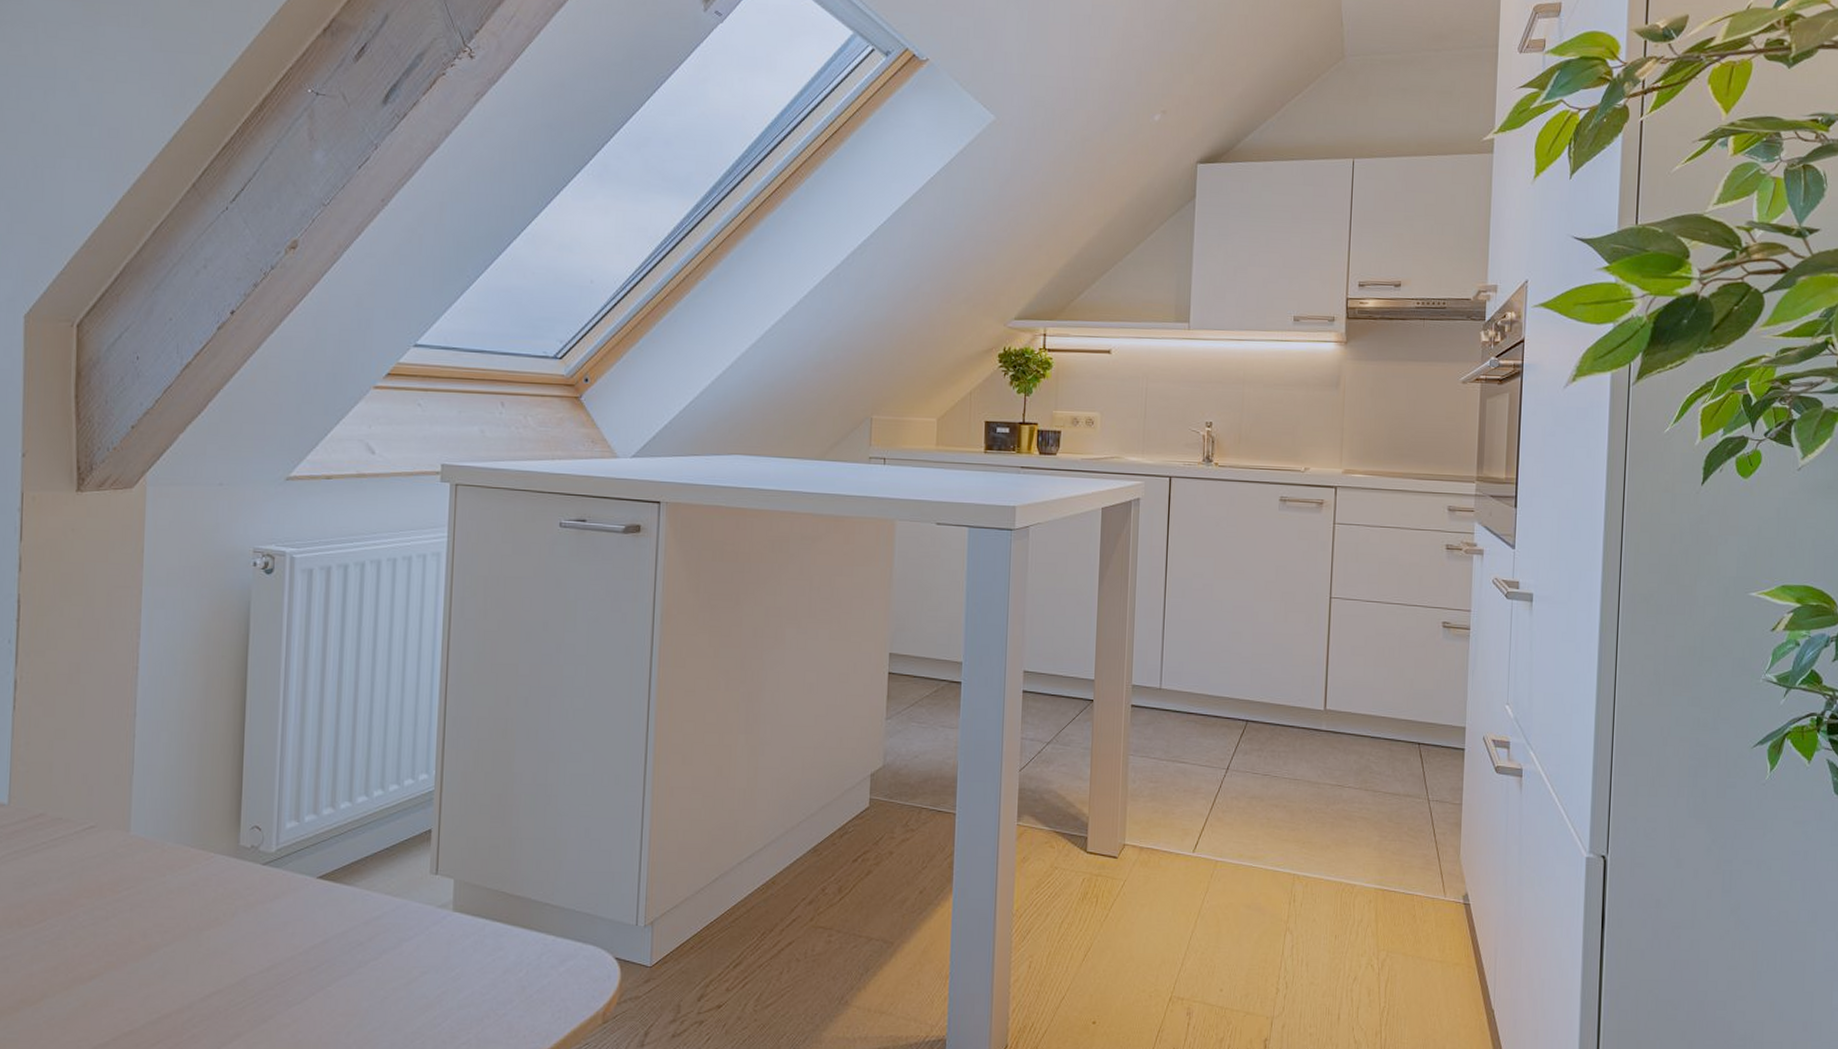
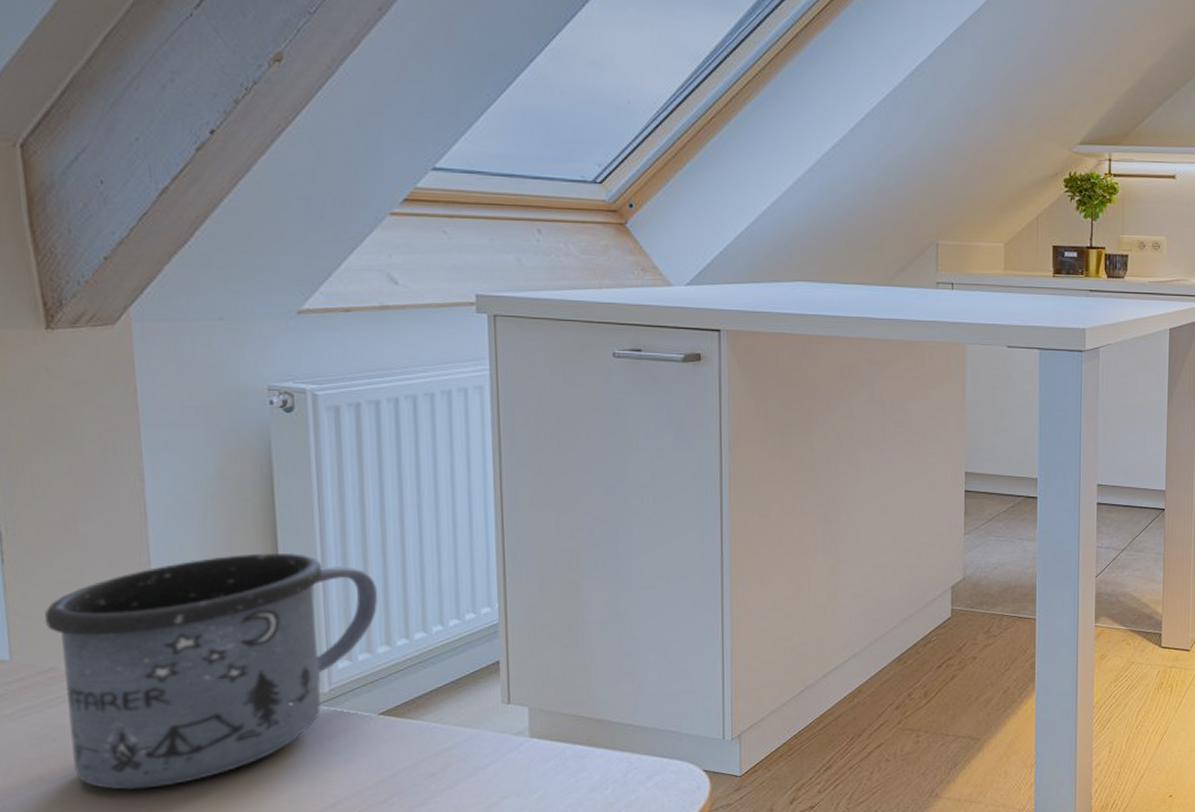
mug: none [41,710,329,940] -> present [44,552,378,790]

